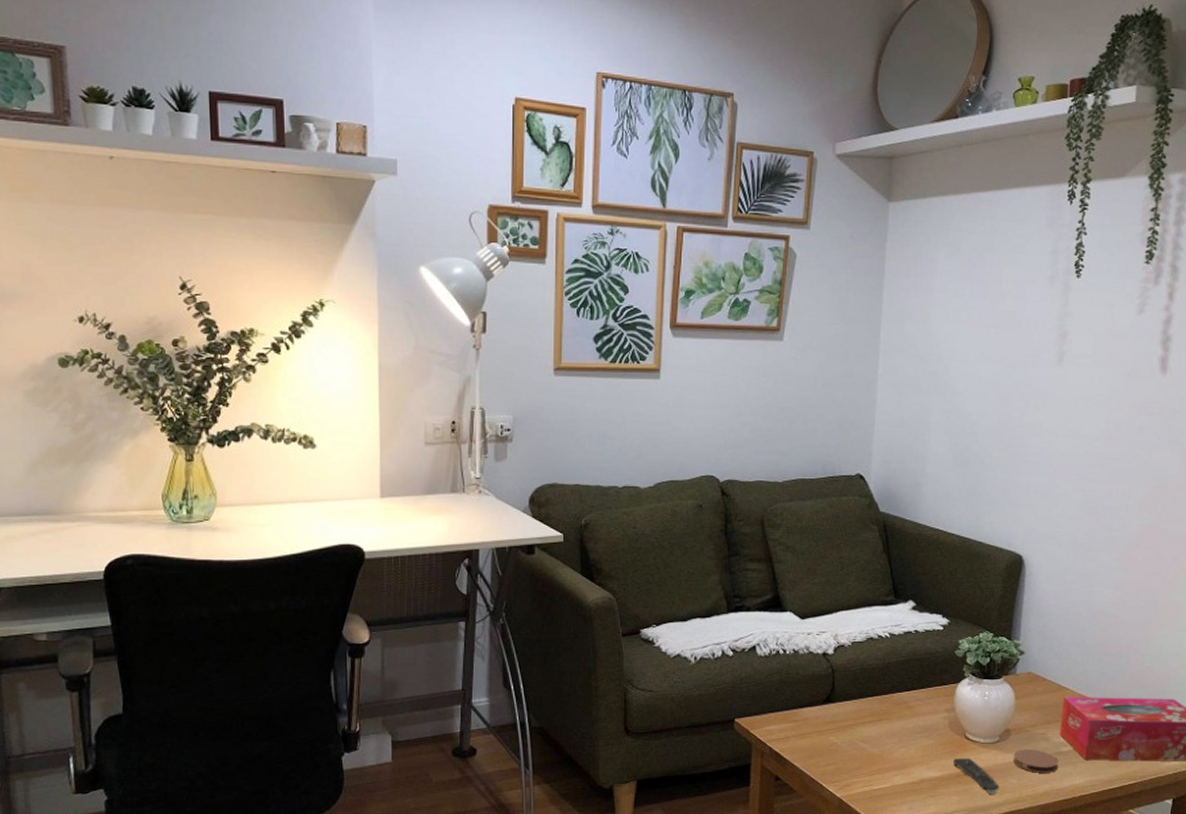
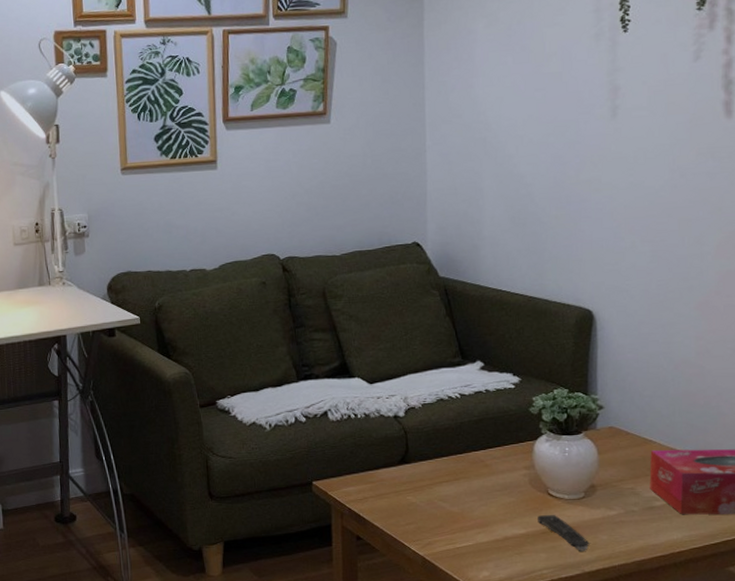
coaster: present [1013,749,1059,773] -> none [602,505,652,529]

